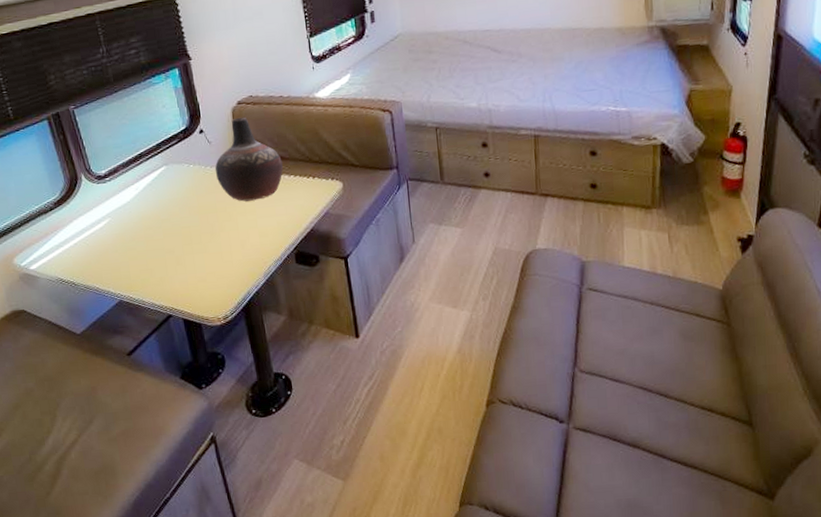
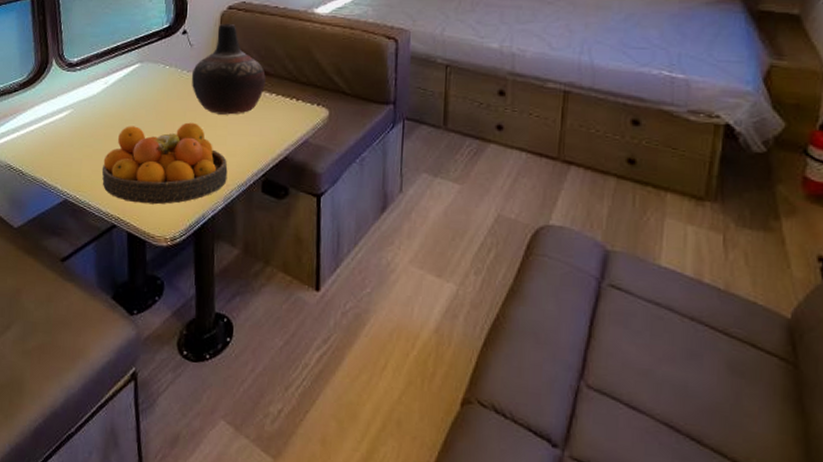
fruit bowl: none [148,212,264,293] -> present [102,122,228,205]

